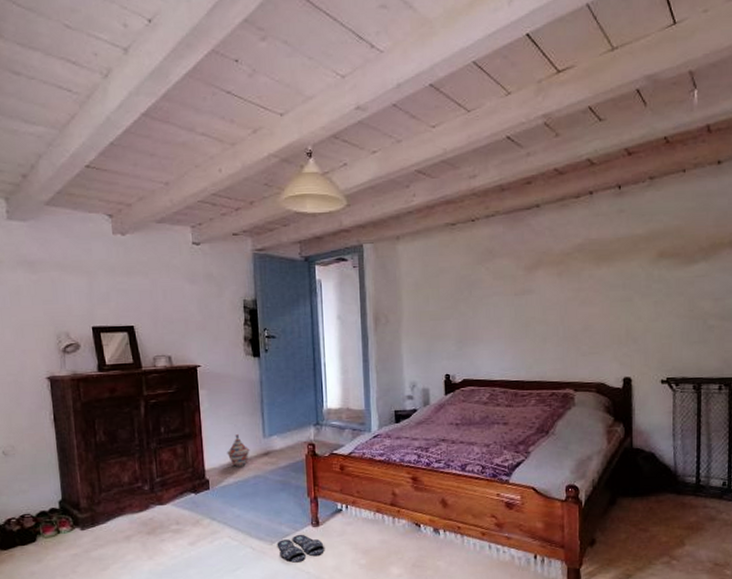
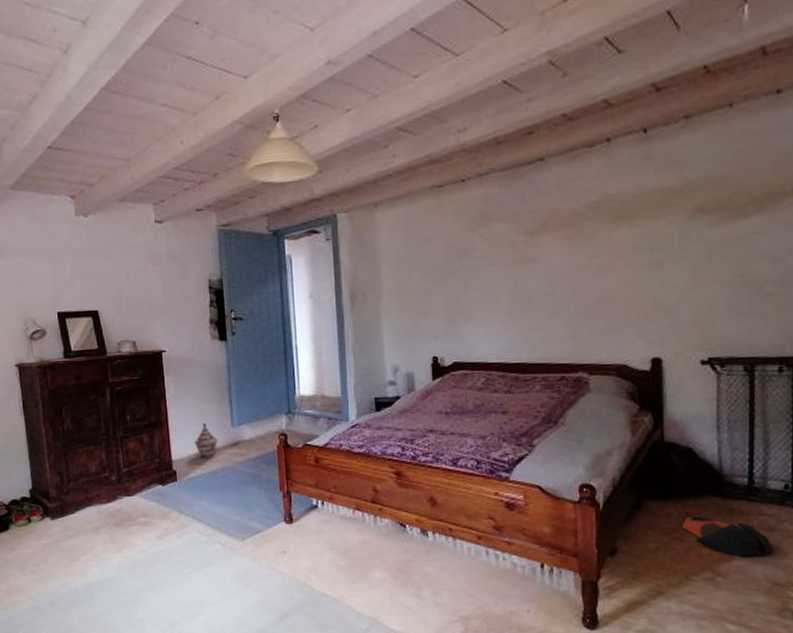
slippers: present [277,534,324,563] -> none [248,531,299,561]
bag: none [646,510,715,543] -> present [682,516,774,558]

